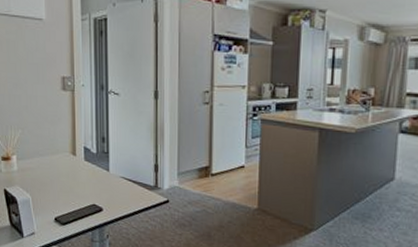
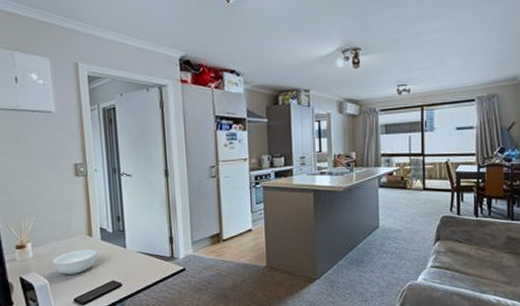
cereal bowl: none [35,168,80,193] -> present [52,249,98,274]

